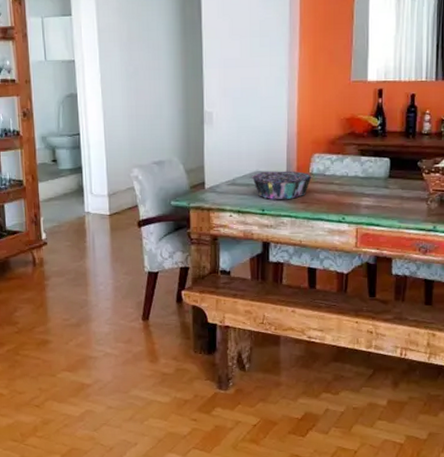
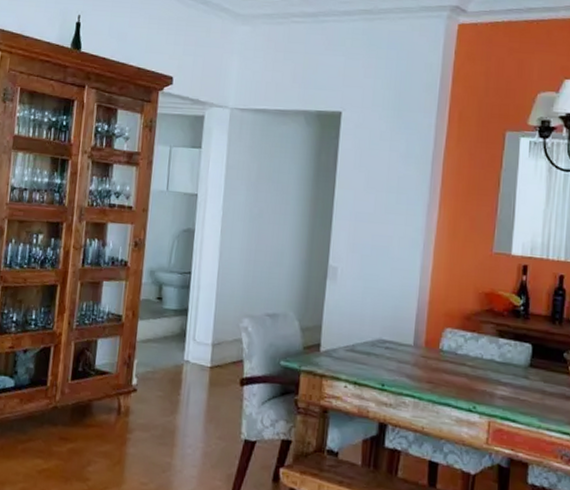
decorative bowl: present [252,171,312,200] -> none [374,341,442,378]

